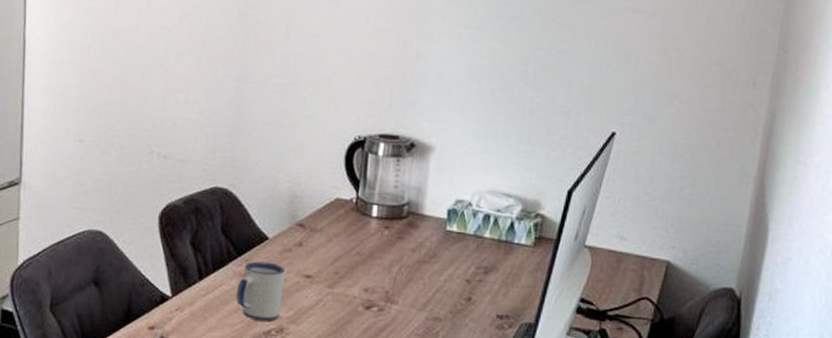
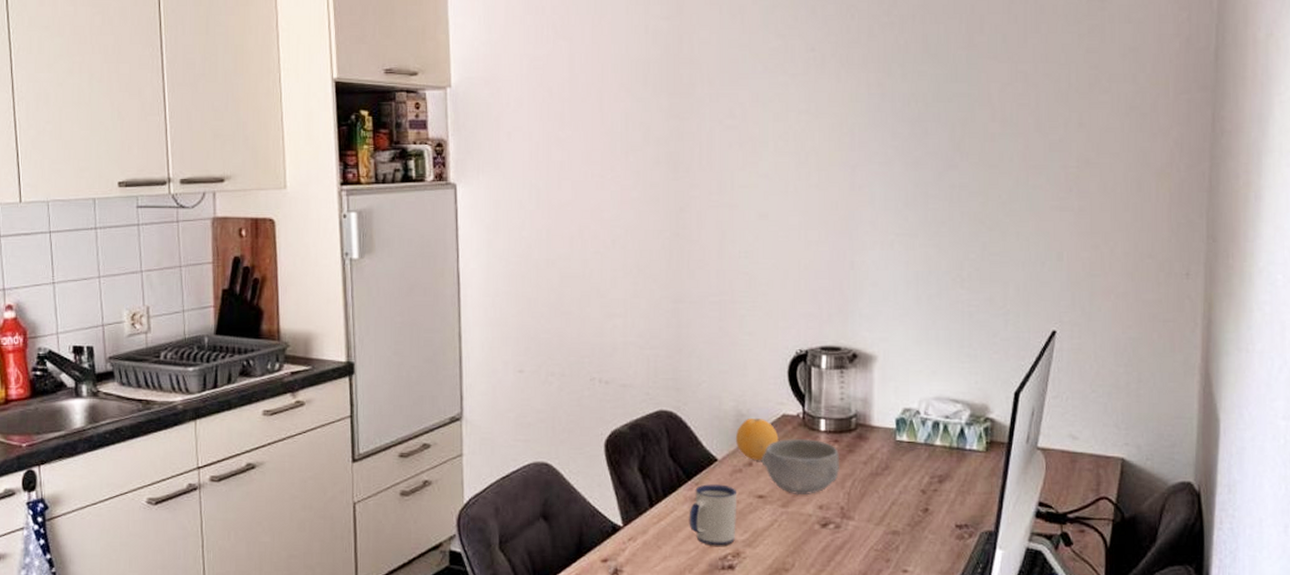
fruit: none [287,200,331,241] -> present [735,419,779,460]
bowl: none [311,222,389,278] -> present [761,438,840,495]

